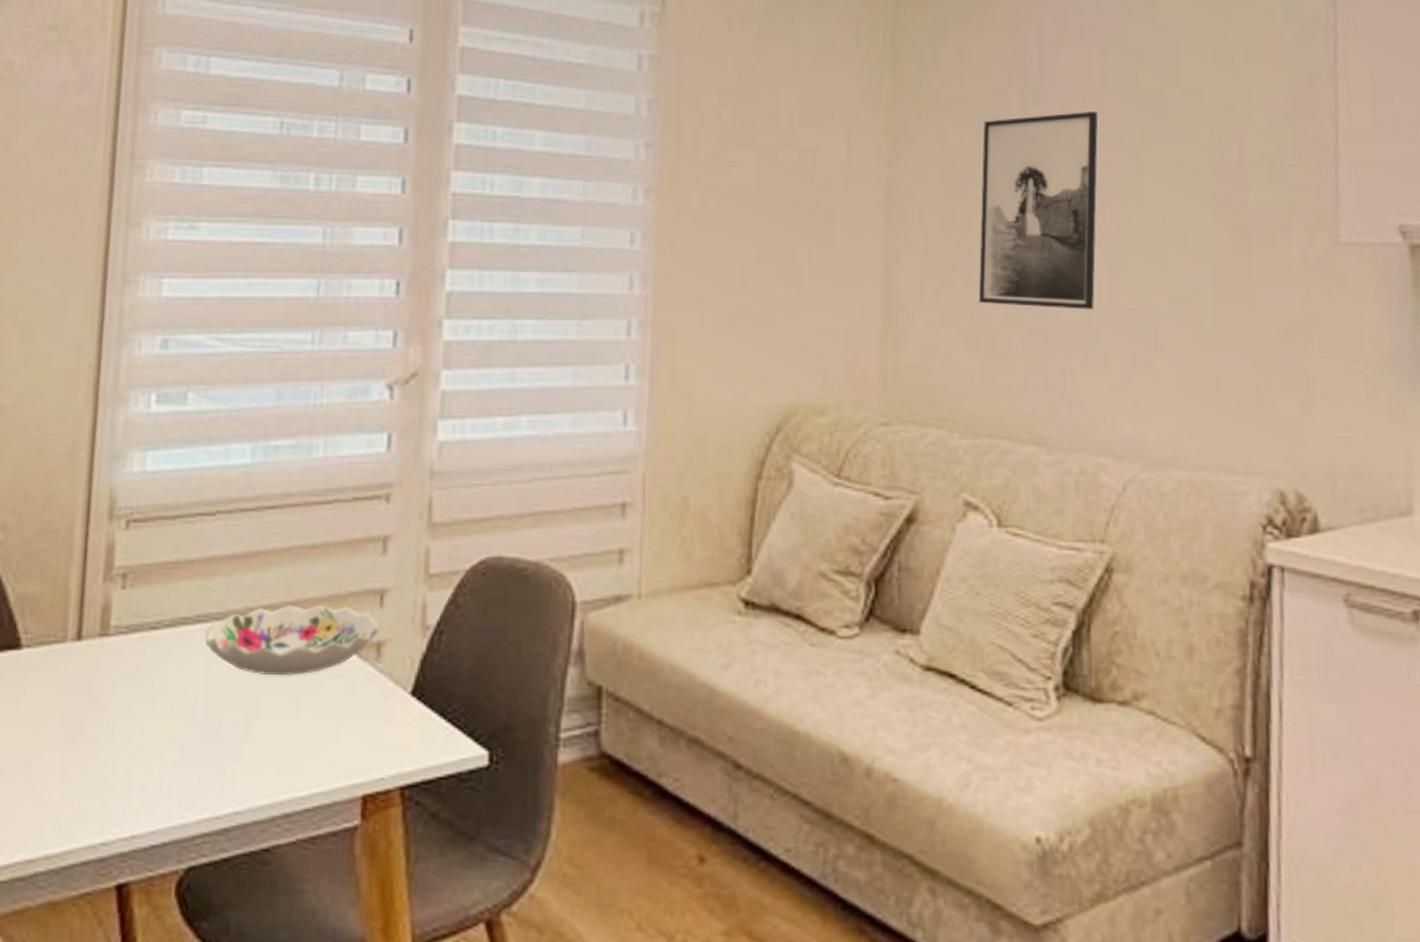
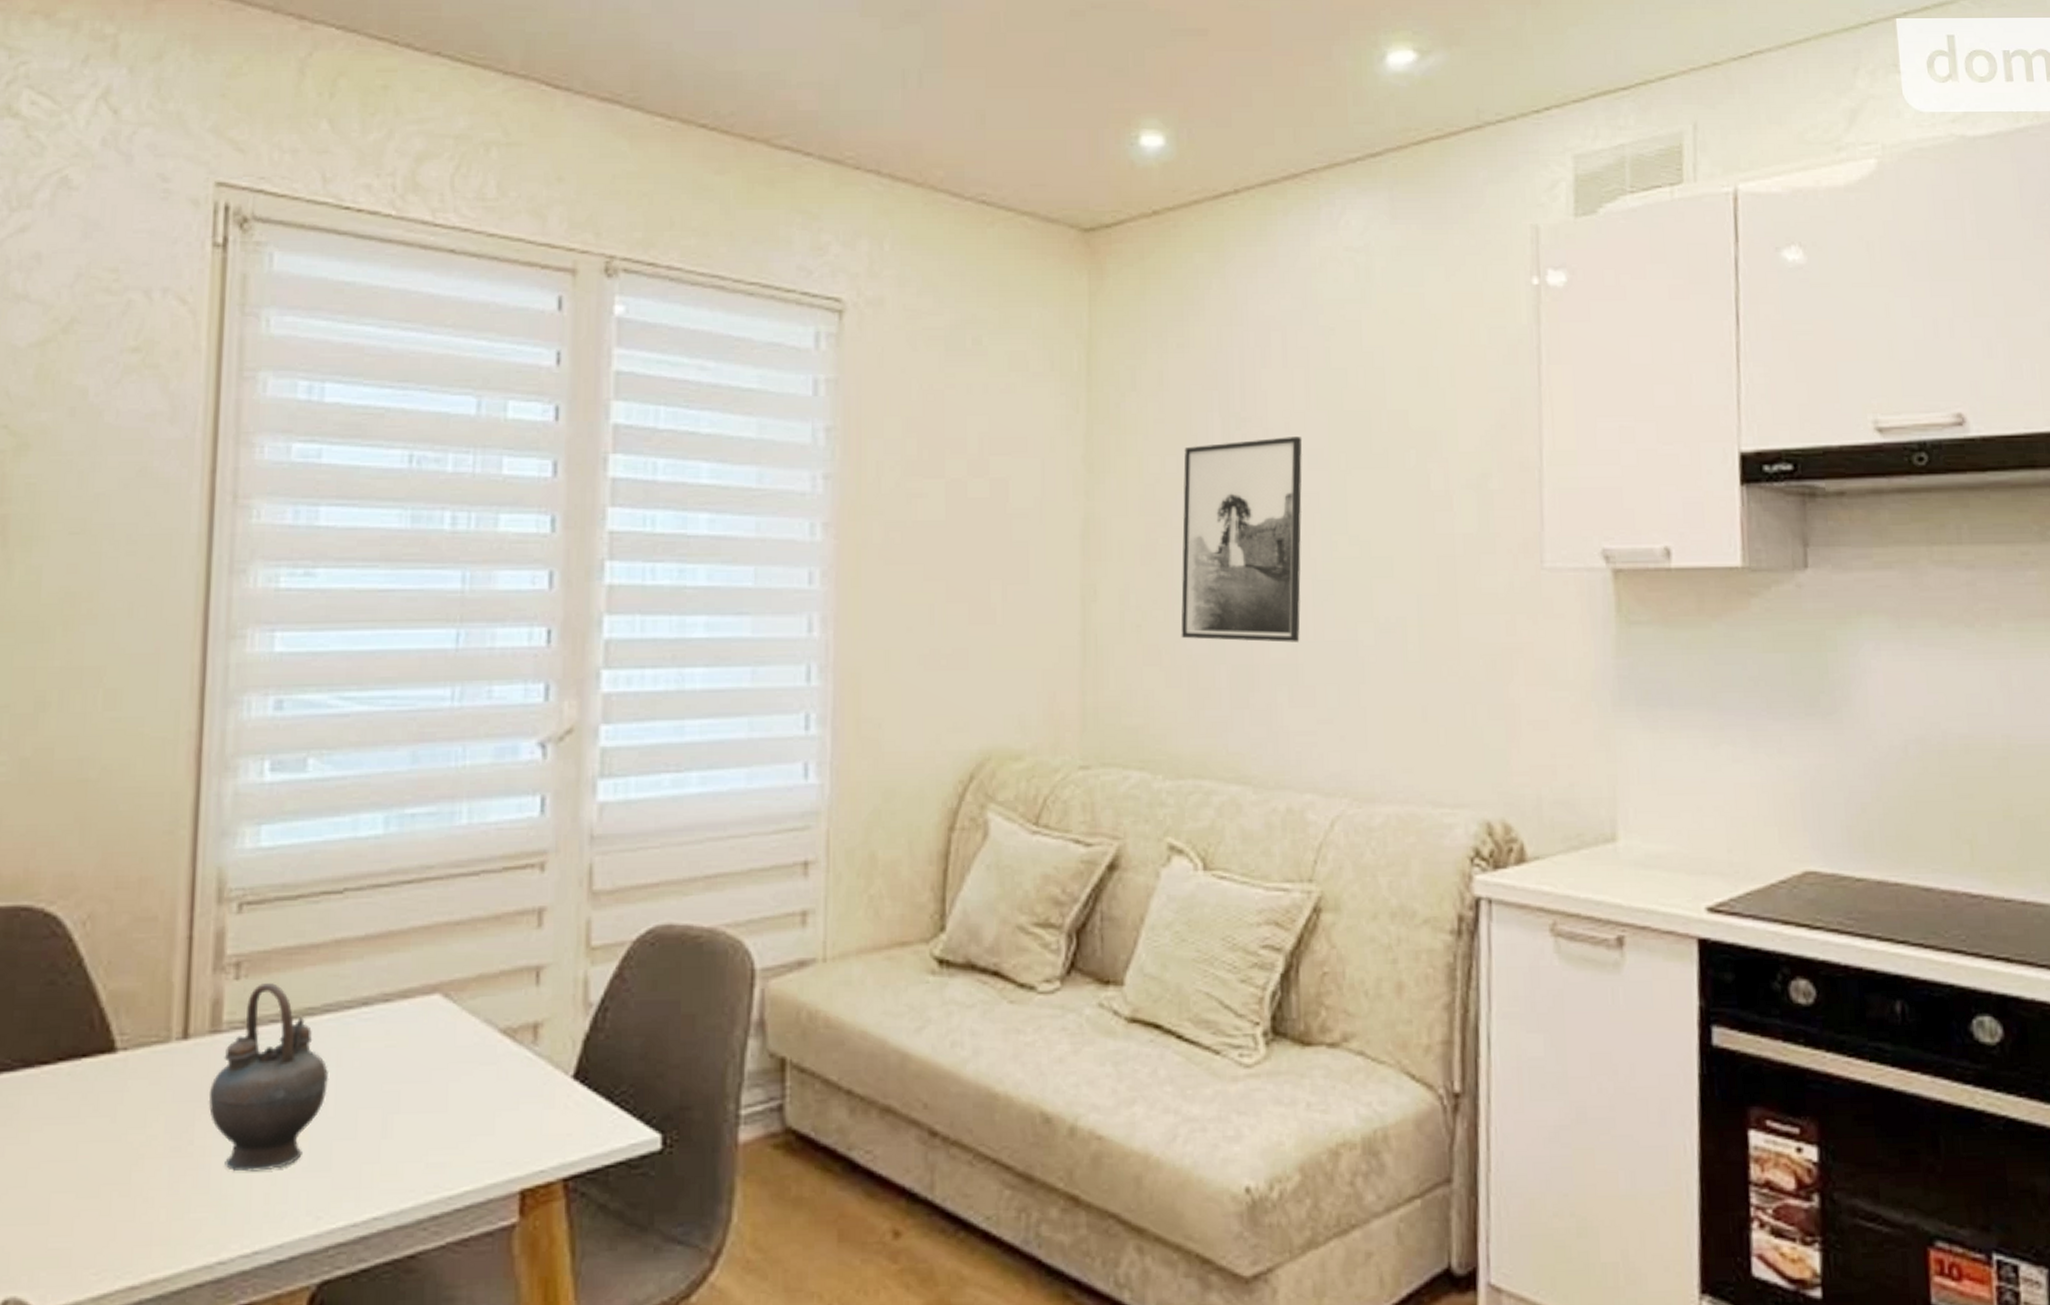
teapot: none [96,594,199,763] -> present [208,983,329,1172]
decorative bowl: present [205,604,380,676] -> none [334,985,537,1066]

